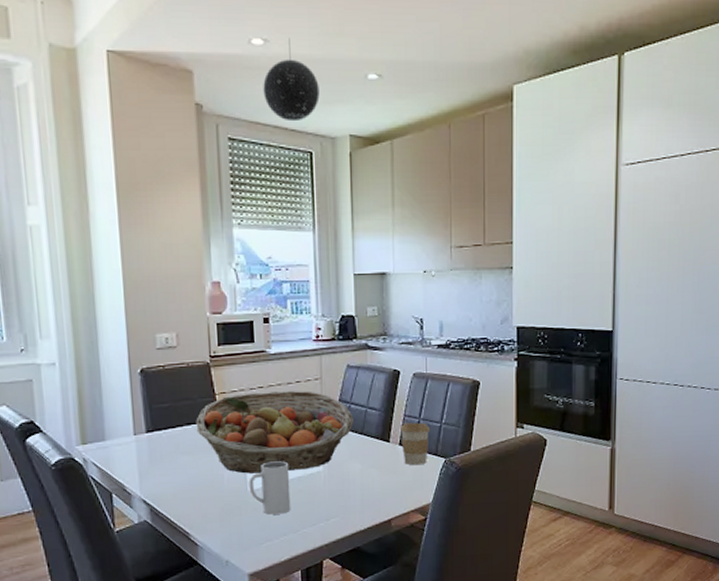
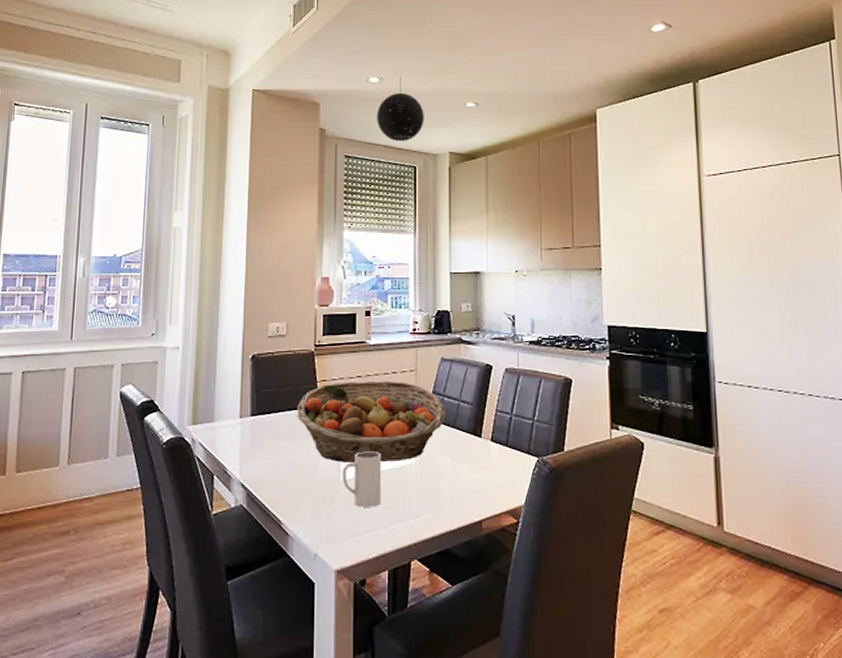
coffee cup: present [399,422,429,466] -> none [491,418,521,464]

